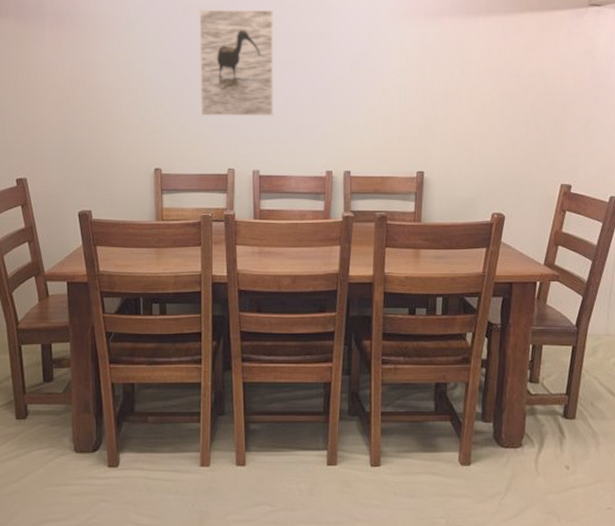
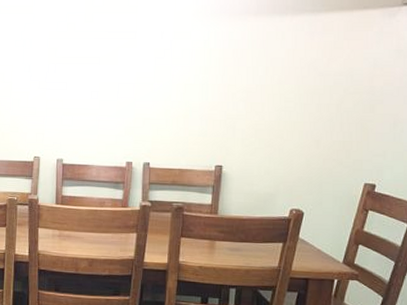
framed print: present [199,9,273,116] -> none [11,9,83,109]

